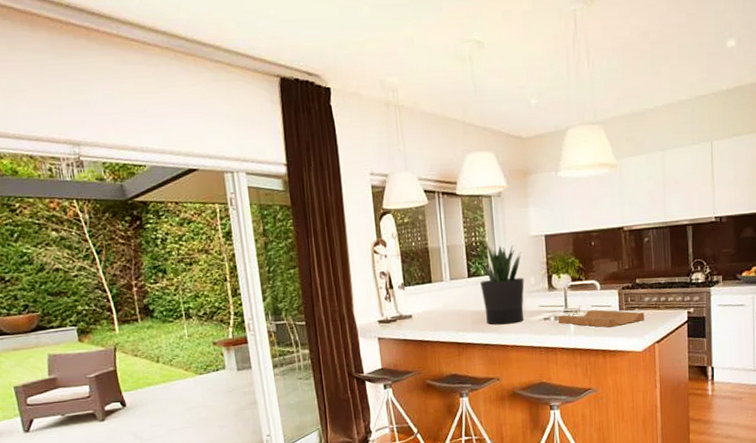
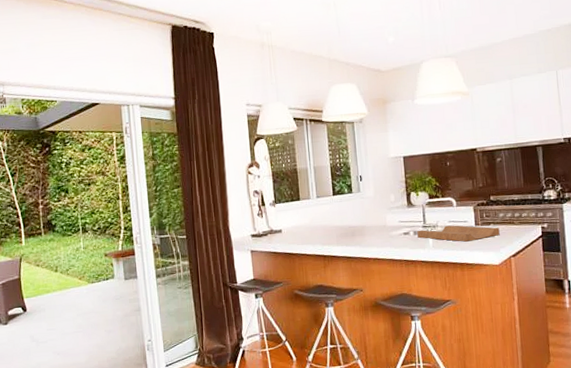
planter: present [480,242,525,325] -> none [344,163,385,240]

